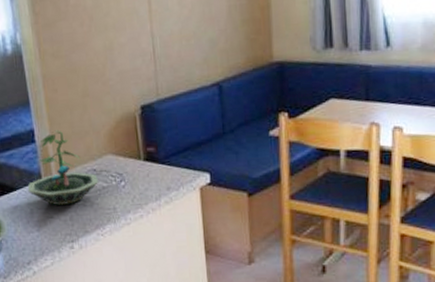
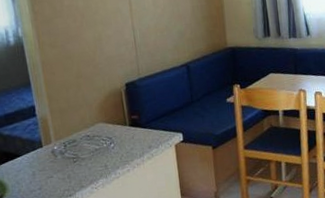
terrarium: present [27,130,99,206] -> none [30,105,93,167]

